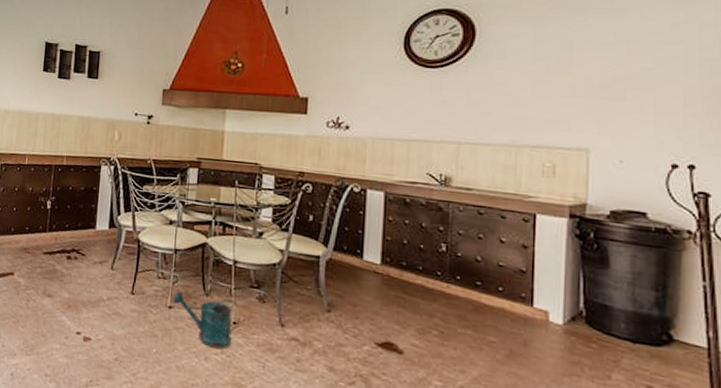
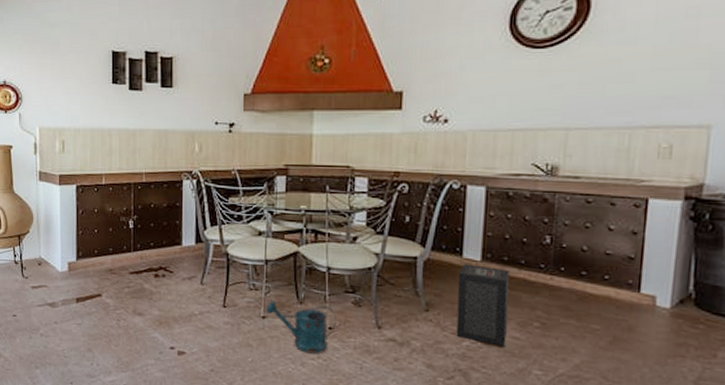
speaker: none [357,266,408,354] -> present [456,264,510,347]

